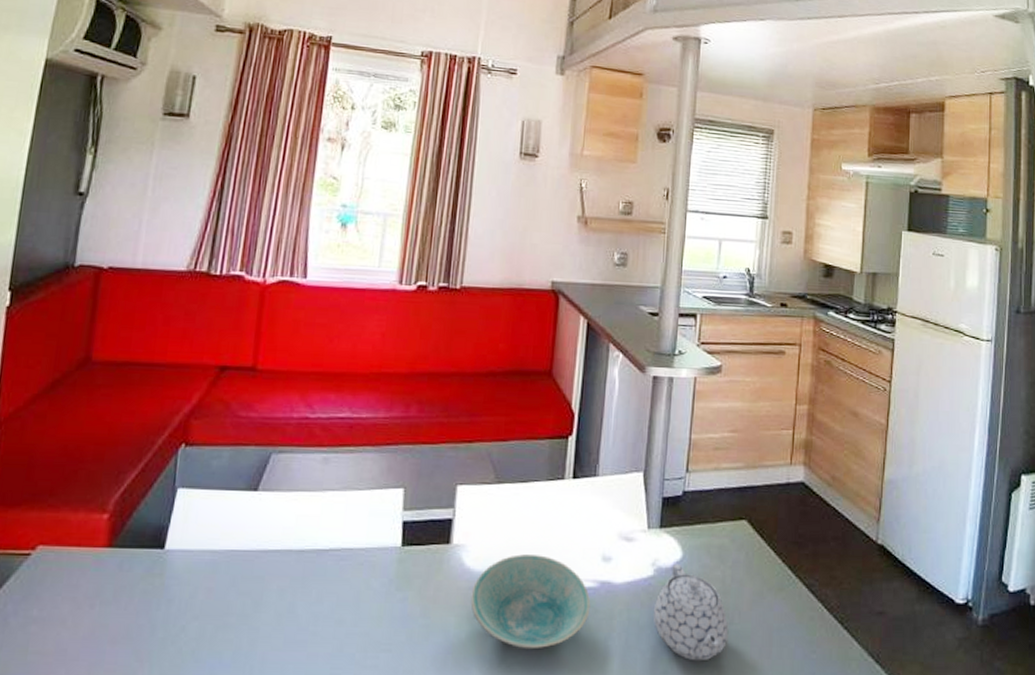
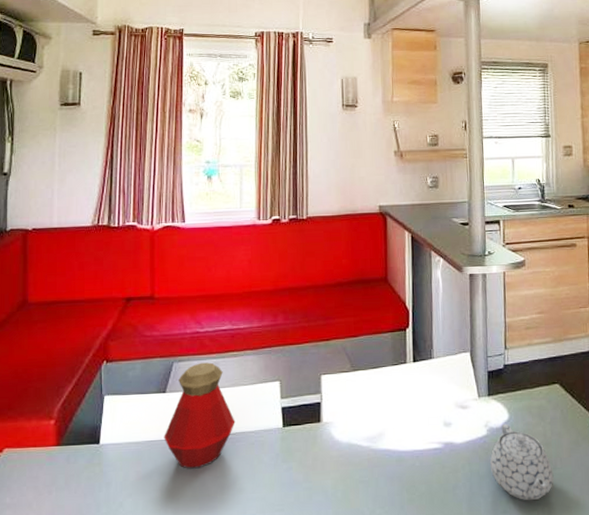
bottle: none [248,456,343,590] -> present [164,362,235,469]
bowl: present [470,554,591,650] -> none [342,425,439,502]

